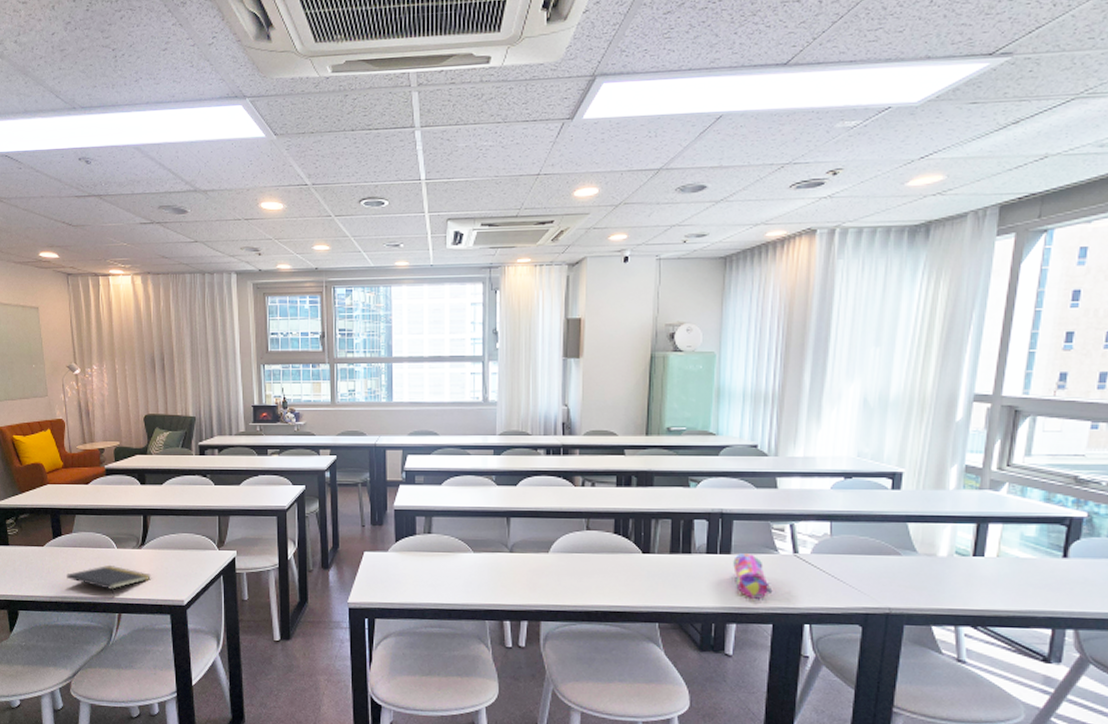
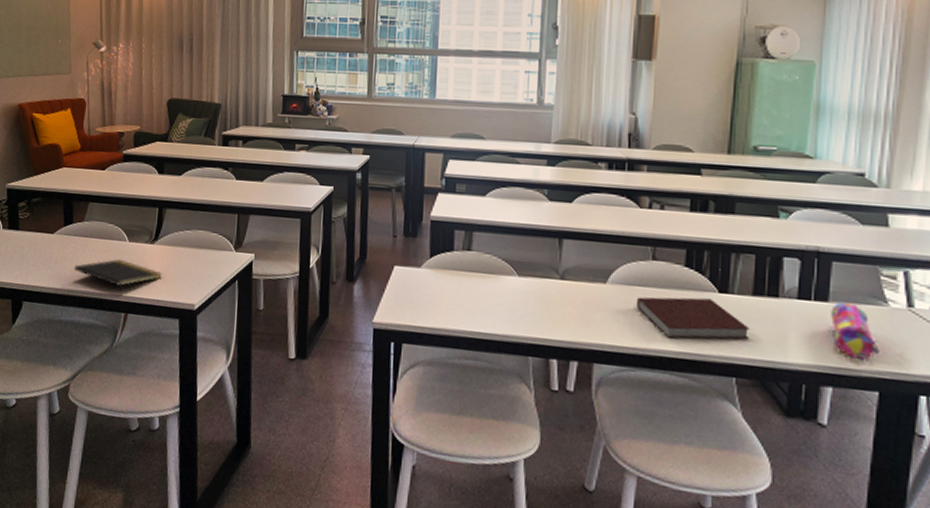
notebook: none [575,559,669,595] -> present [637,296,751,340]

